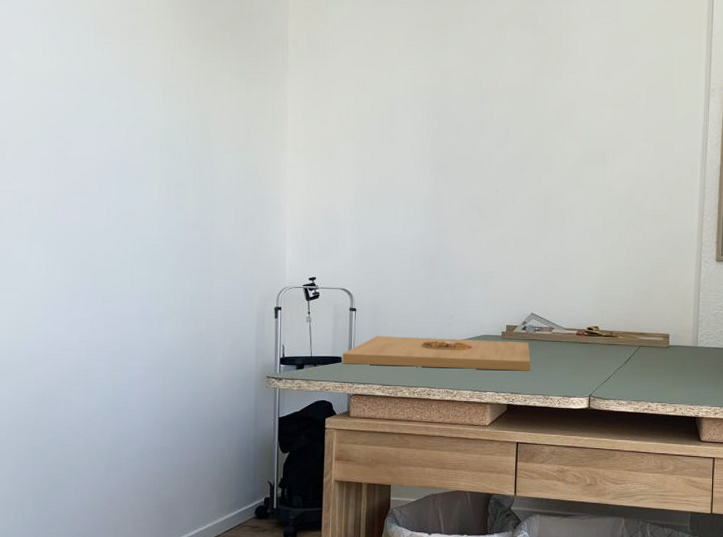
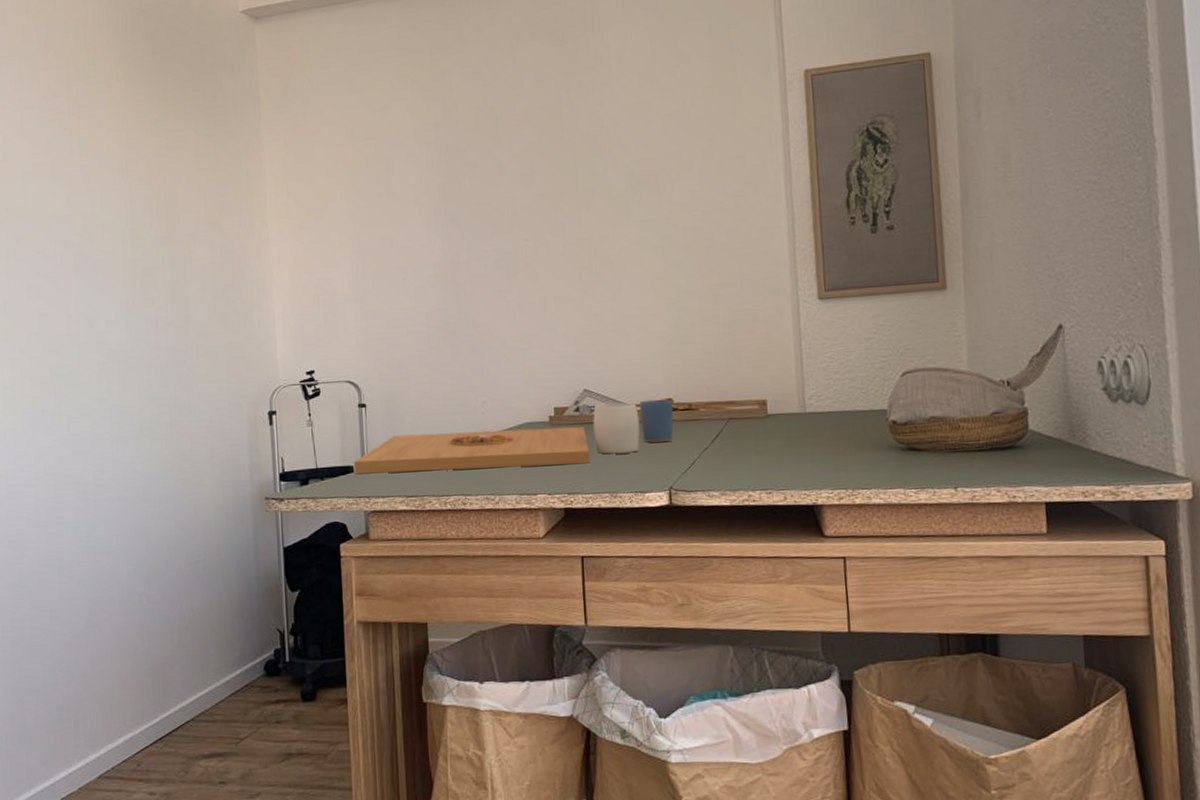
mug: none [535,325,572,366] -> present [593,402,641,455]
mug: none [572,326,599,360] -> present [640,399,674,443]

